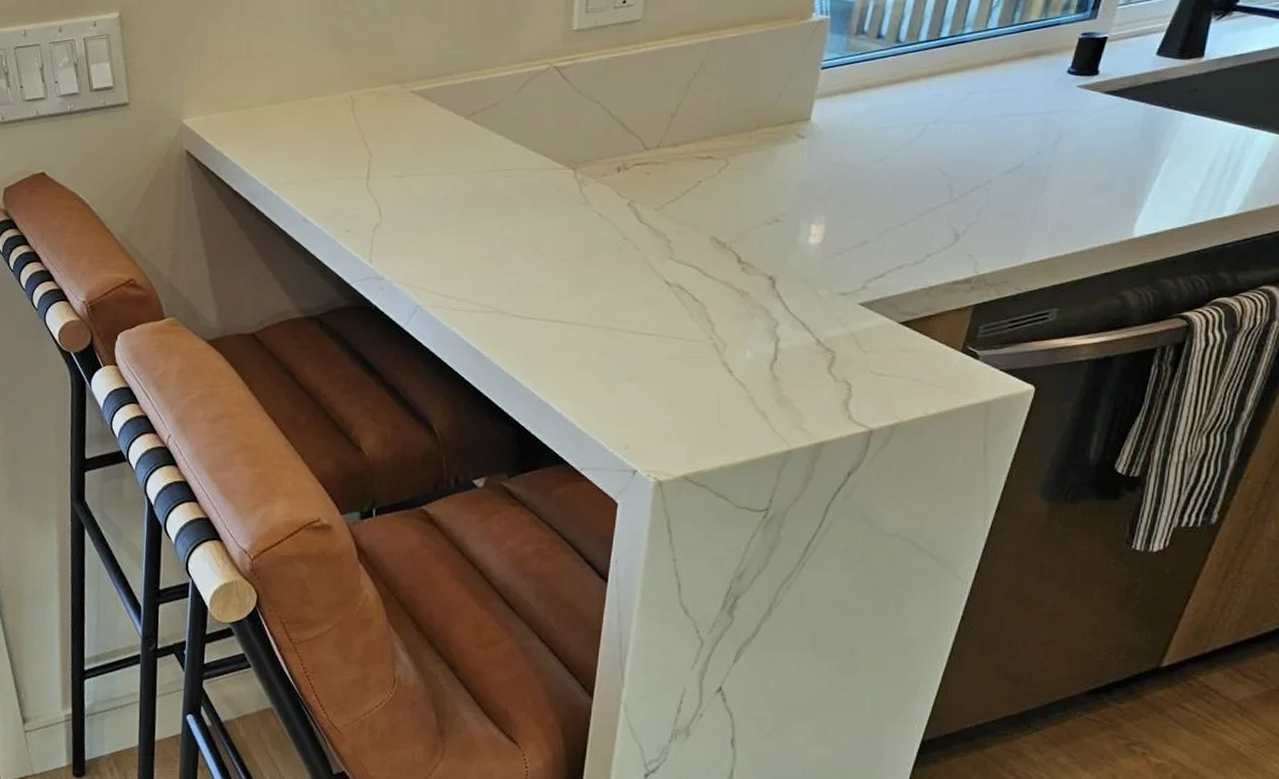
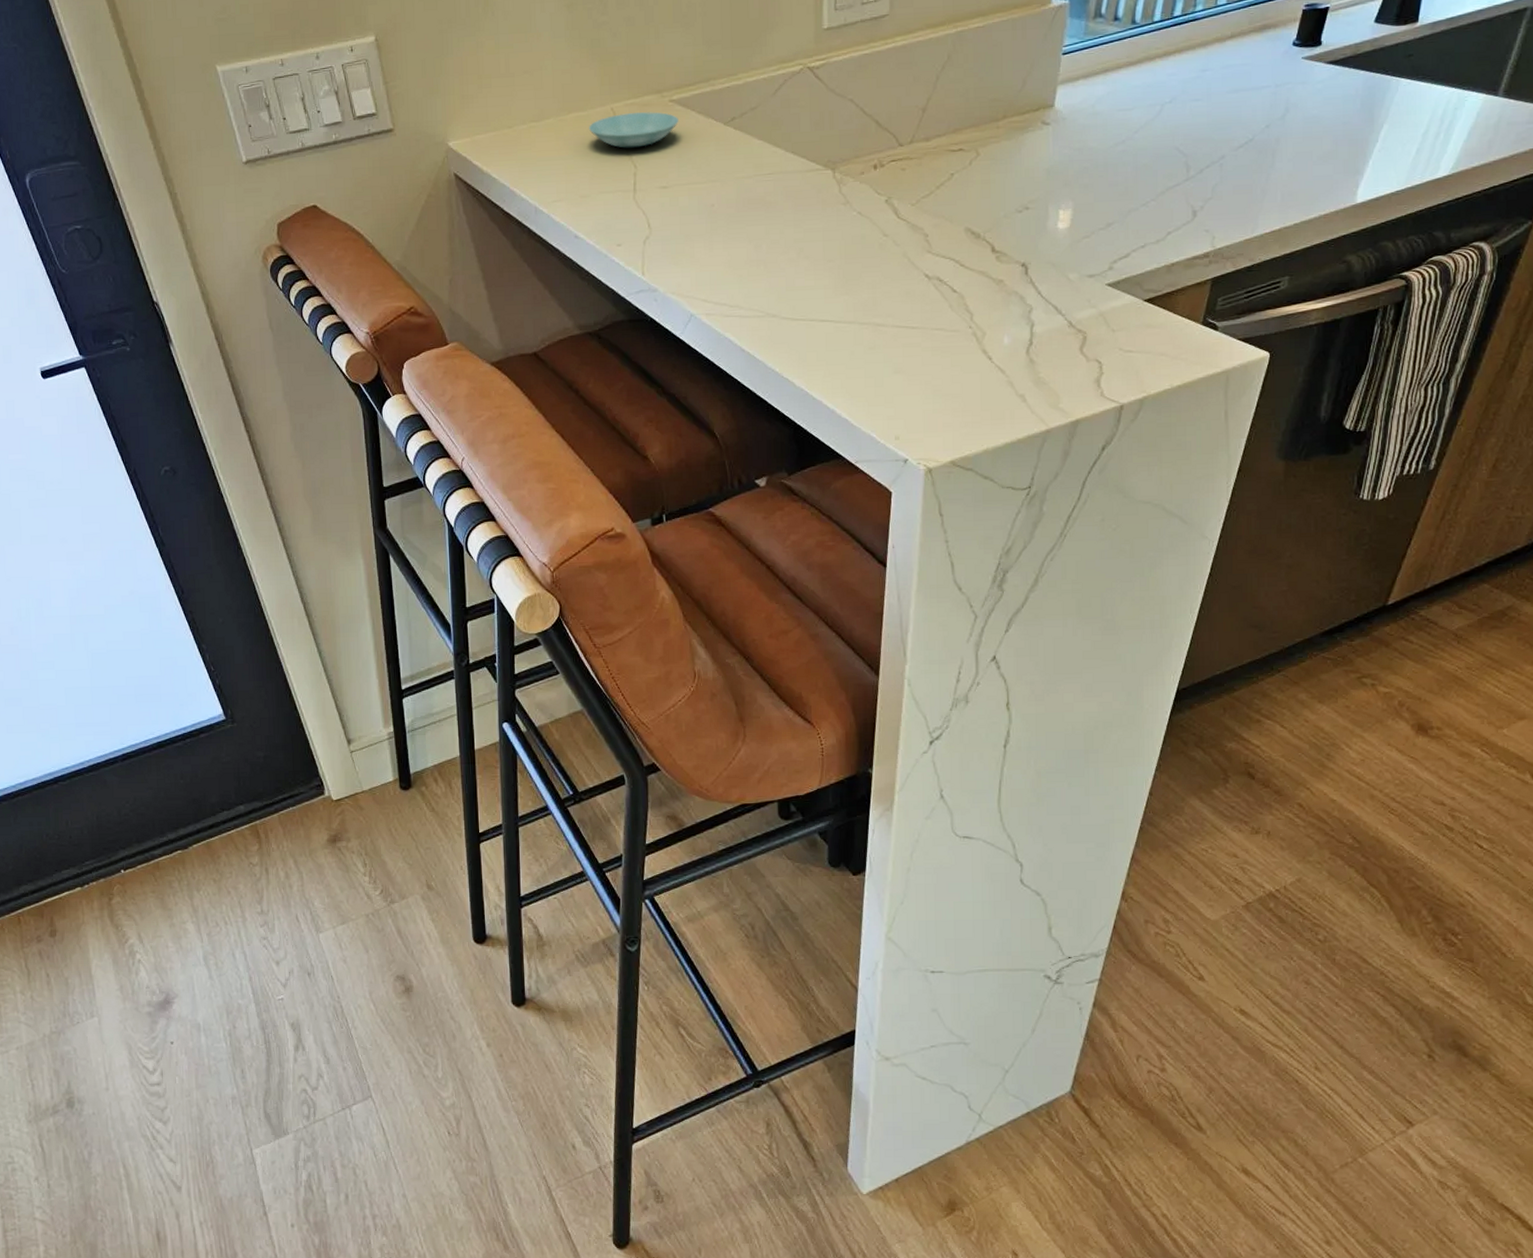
saucer: none [325,101,418,136] -> present [588,112,679,148]

